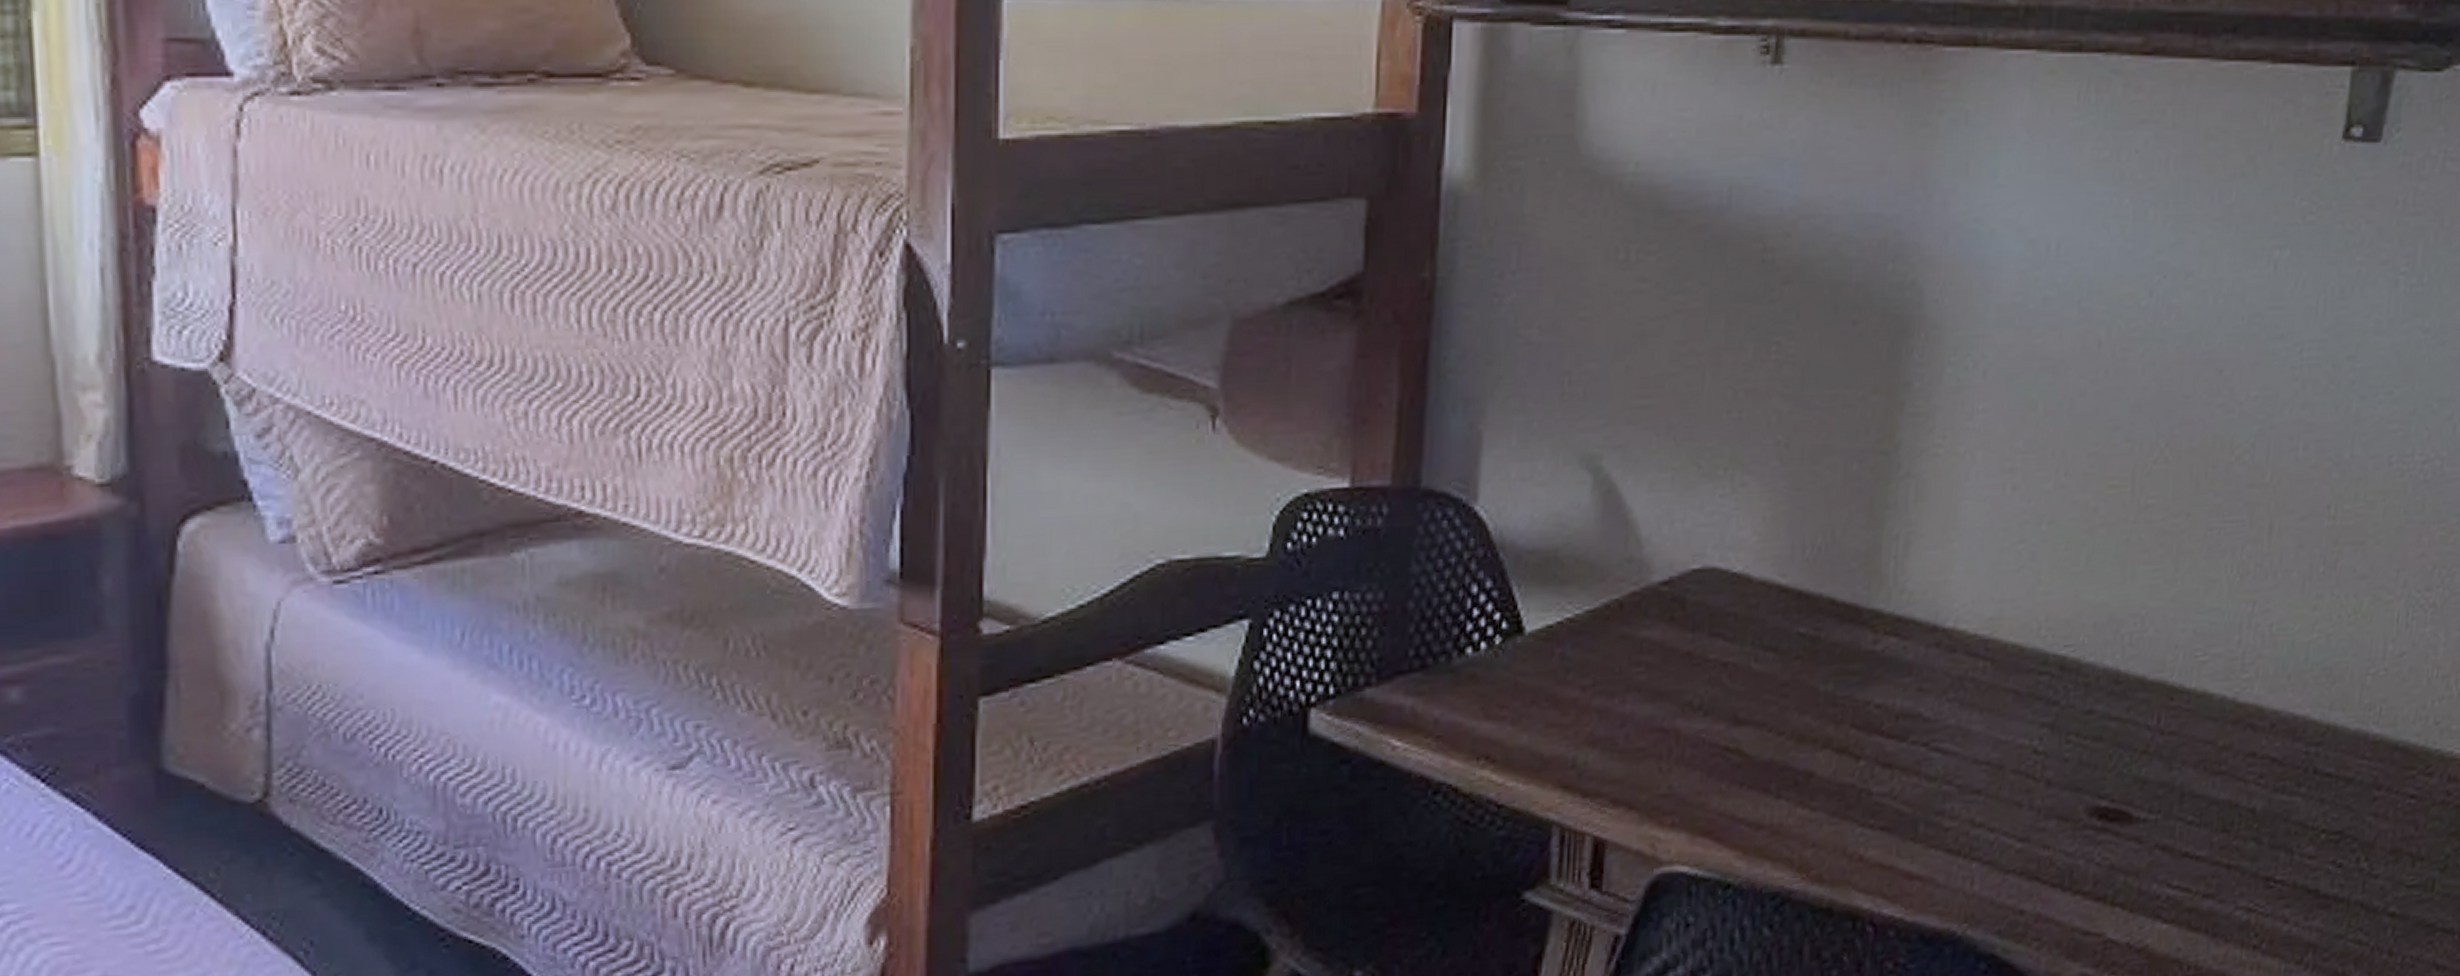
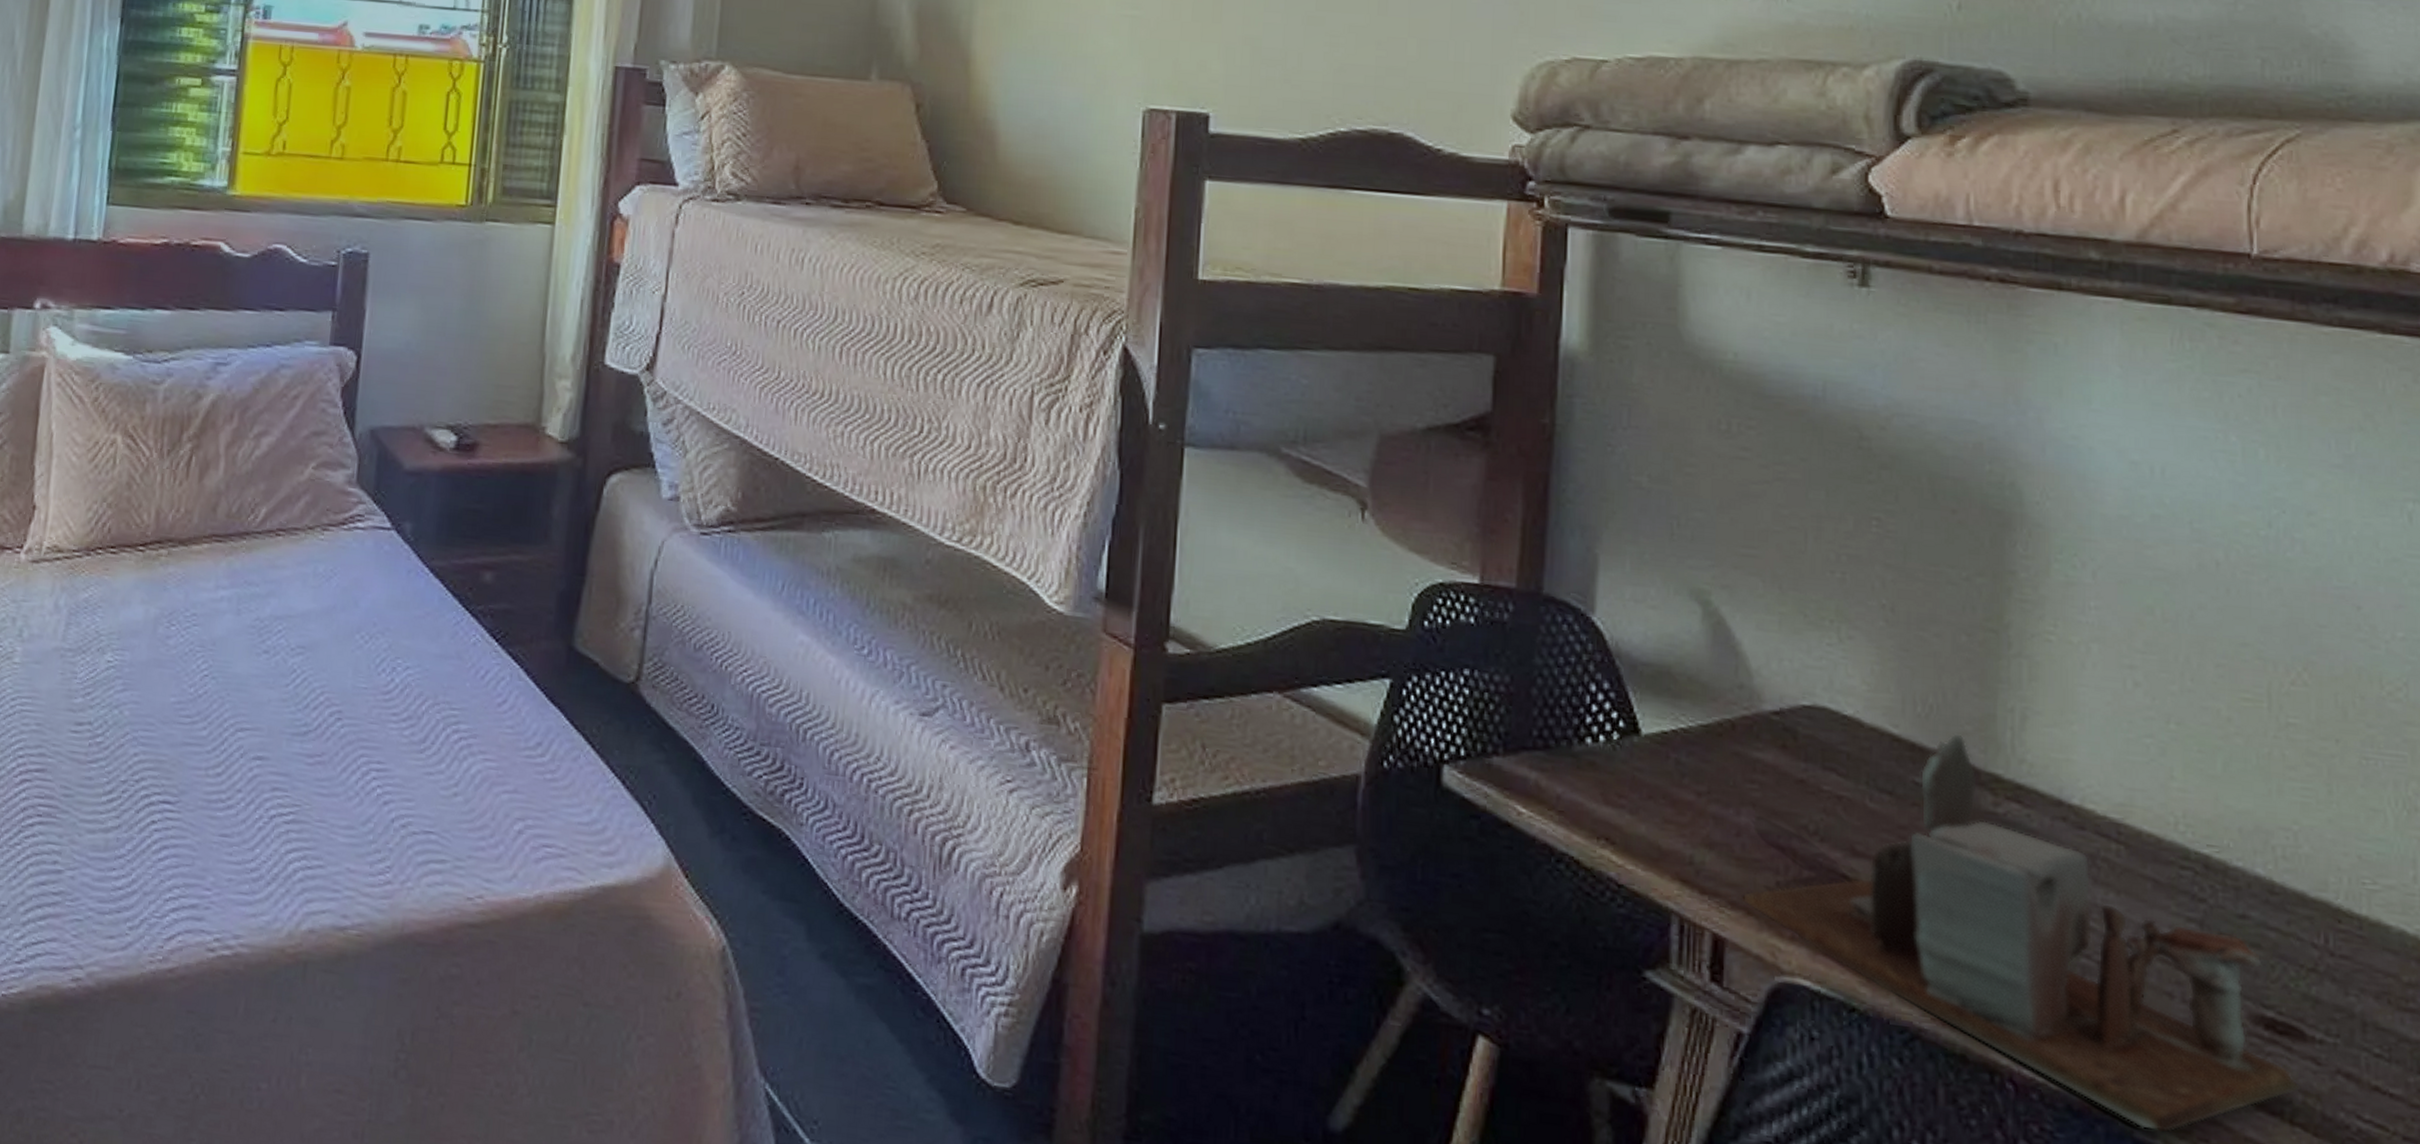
desk organizer: none [1623,574,2124,942] -> present [1741,735,2301,1133]

